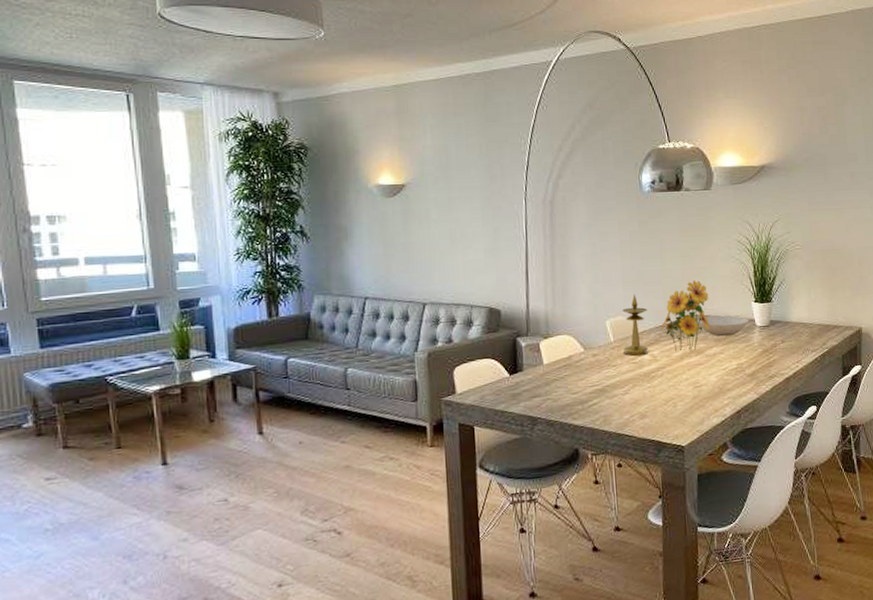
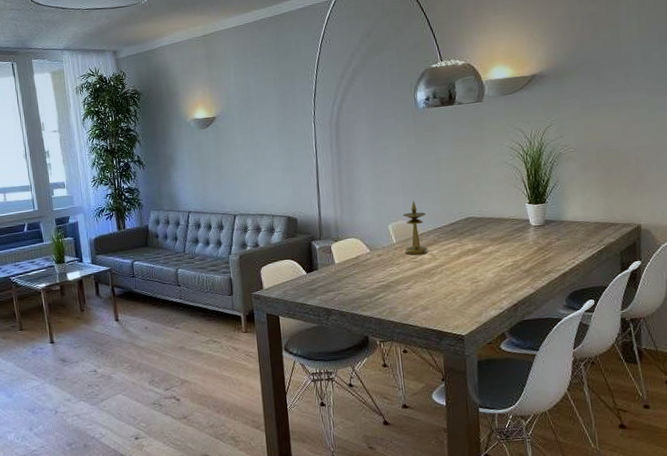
flower bouquet: present [660,280,710,351] -> none [438,185,486,250]
bowl: present [697,315,749,337] -> none [473,216,524,237]

